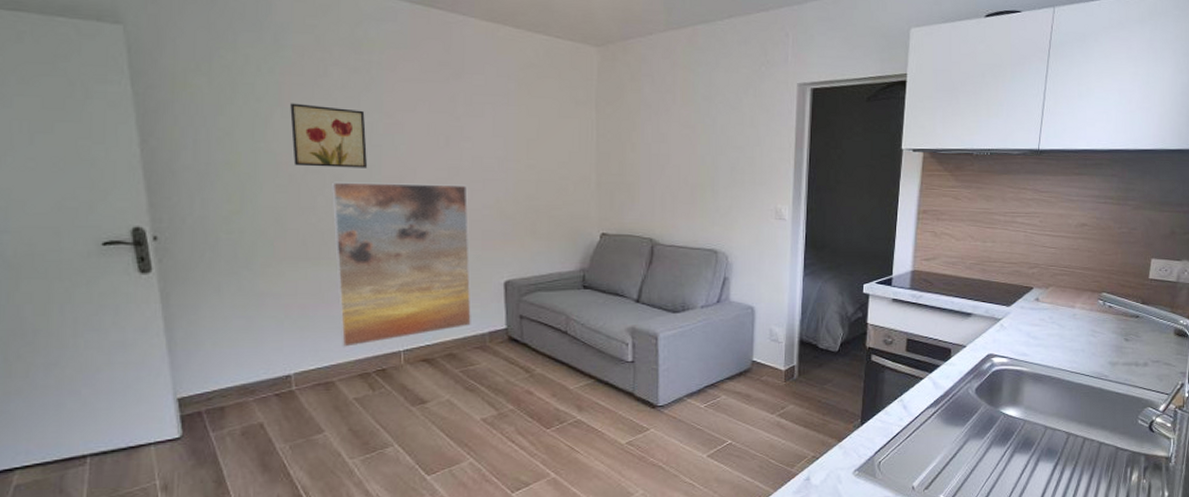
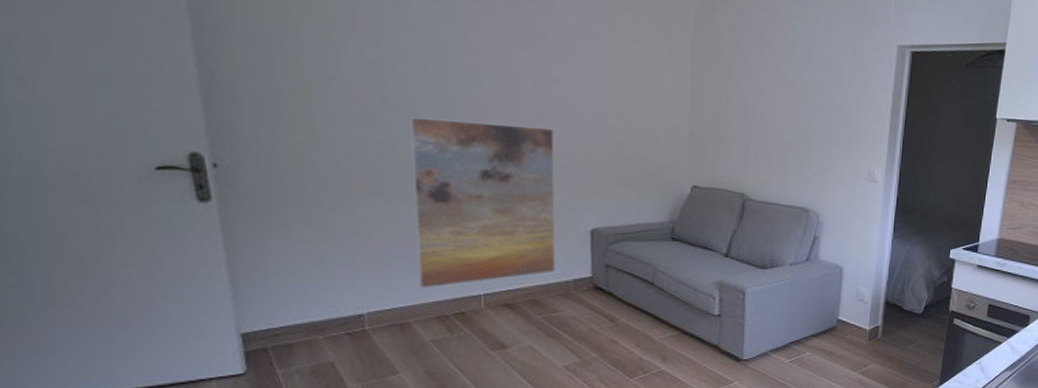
wall art: present [290,103,368,168] -> none [364,30,449,105]

